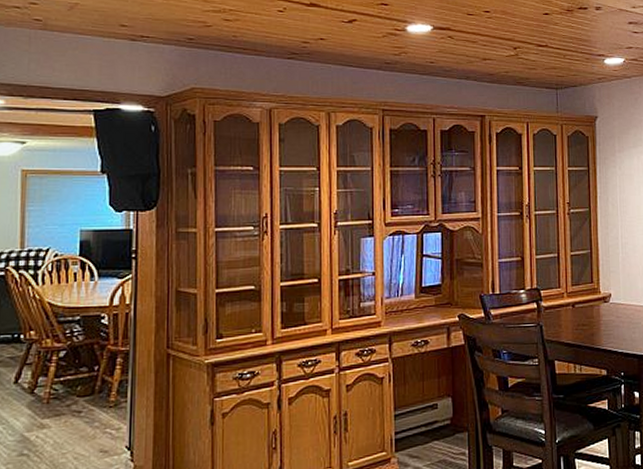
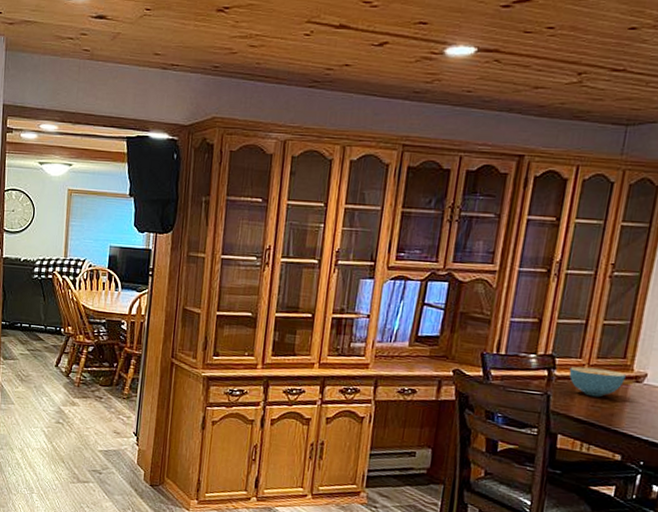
cereal bowl: none [553,294,596,321] -> present [569,366,626,397]

